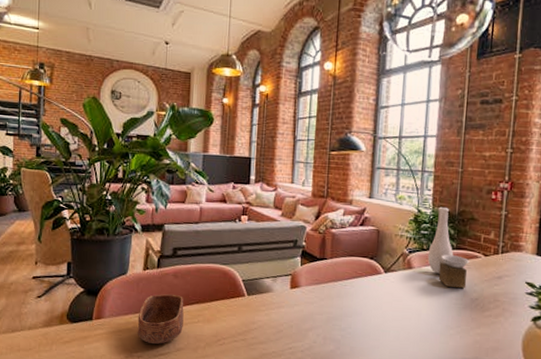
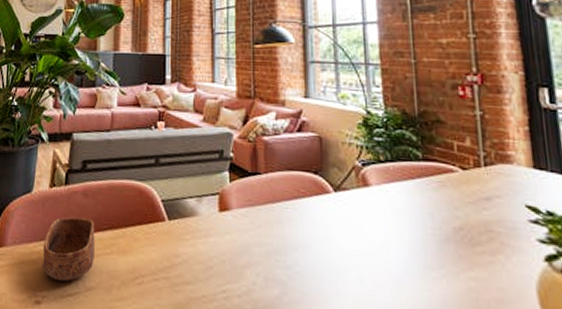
vase: present [427,206,470,288] -> none [386,106,445,213]

